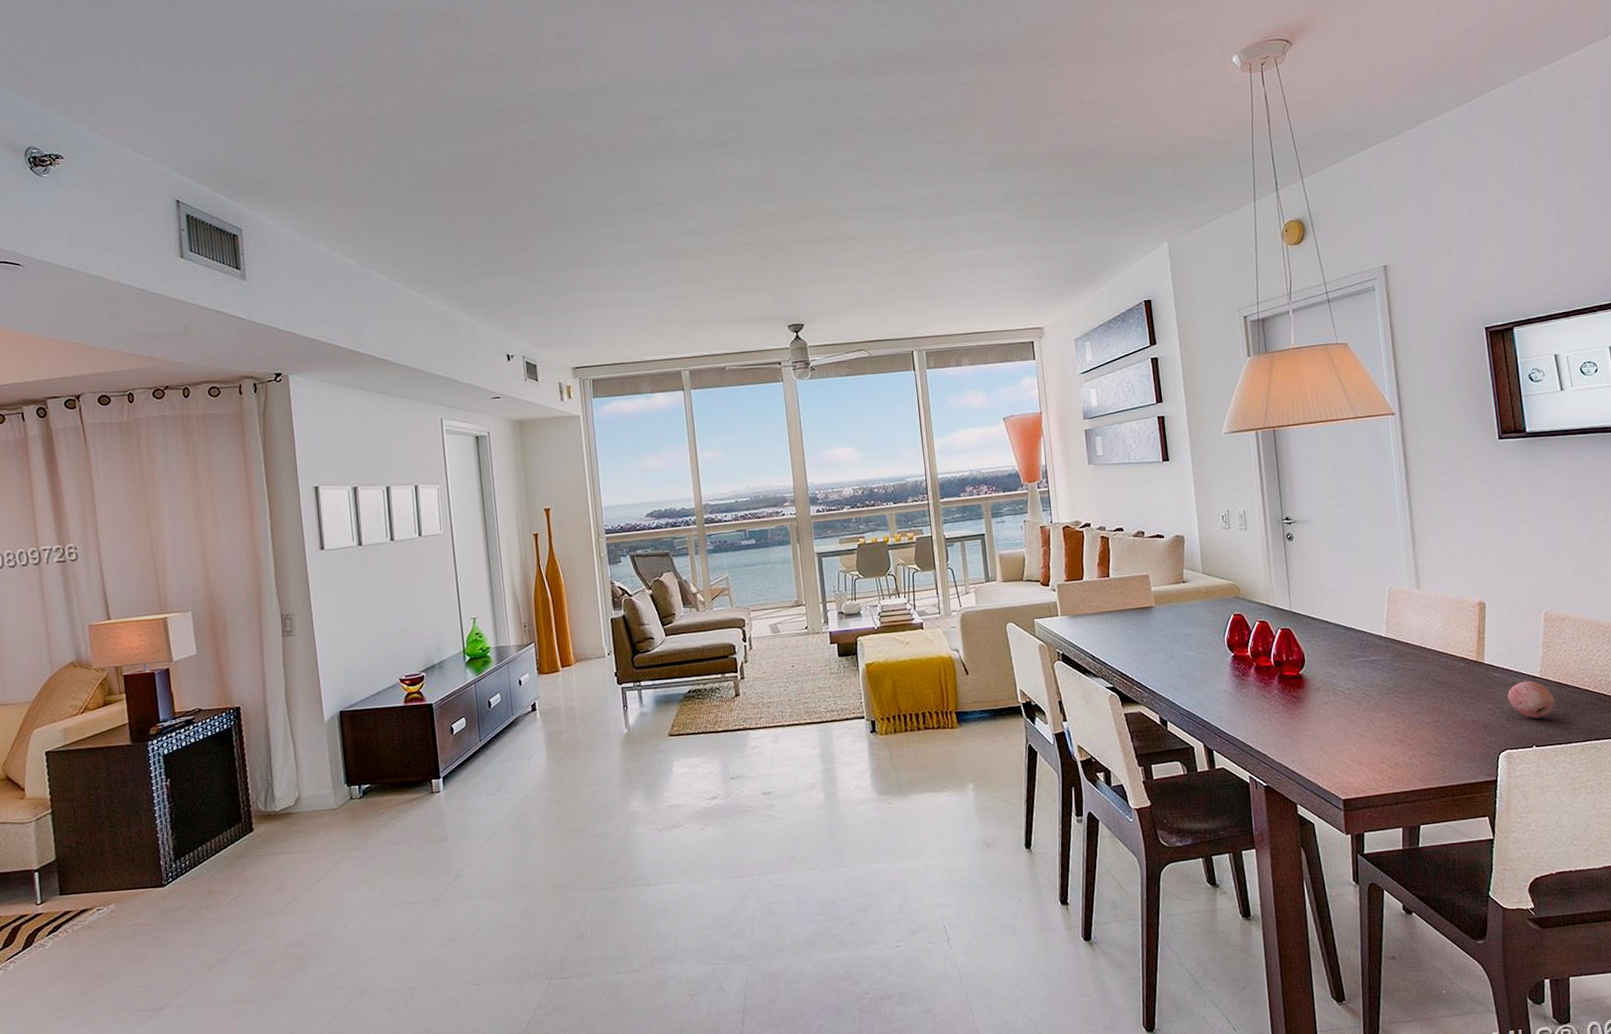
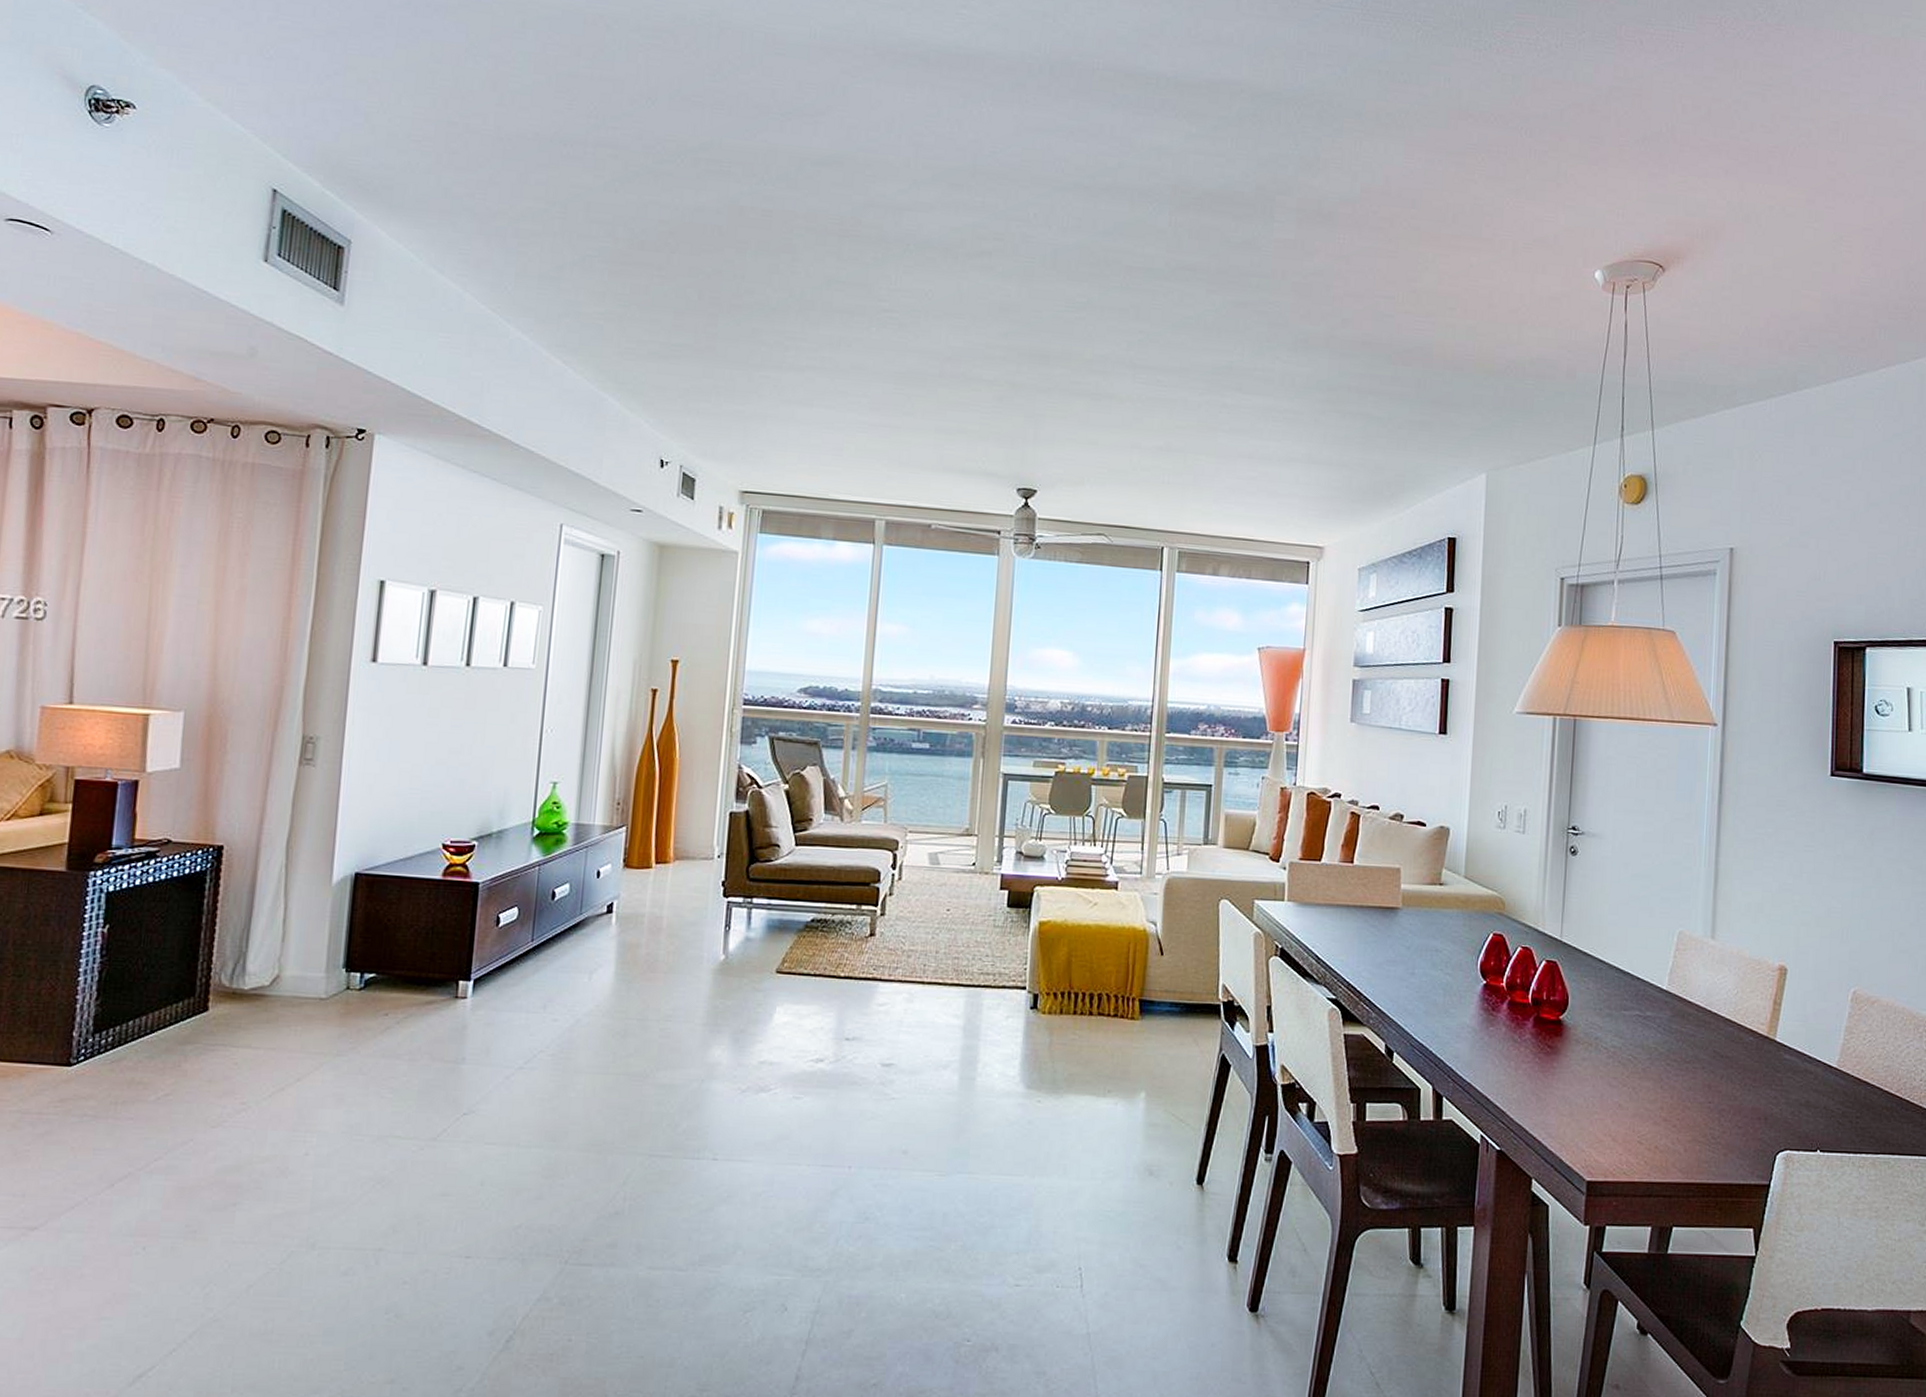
fruit: present [1507,680,1555,719] -> none [1796,1070,1850,1117]

